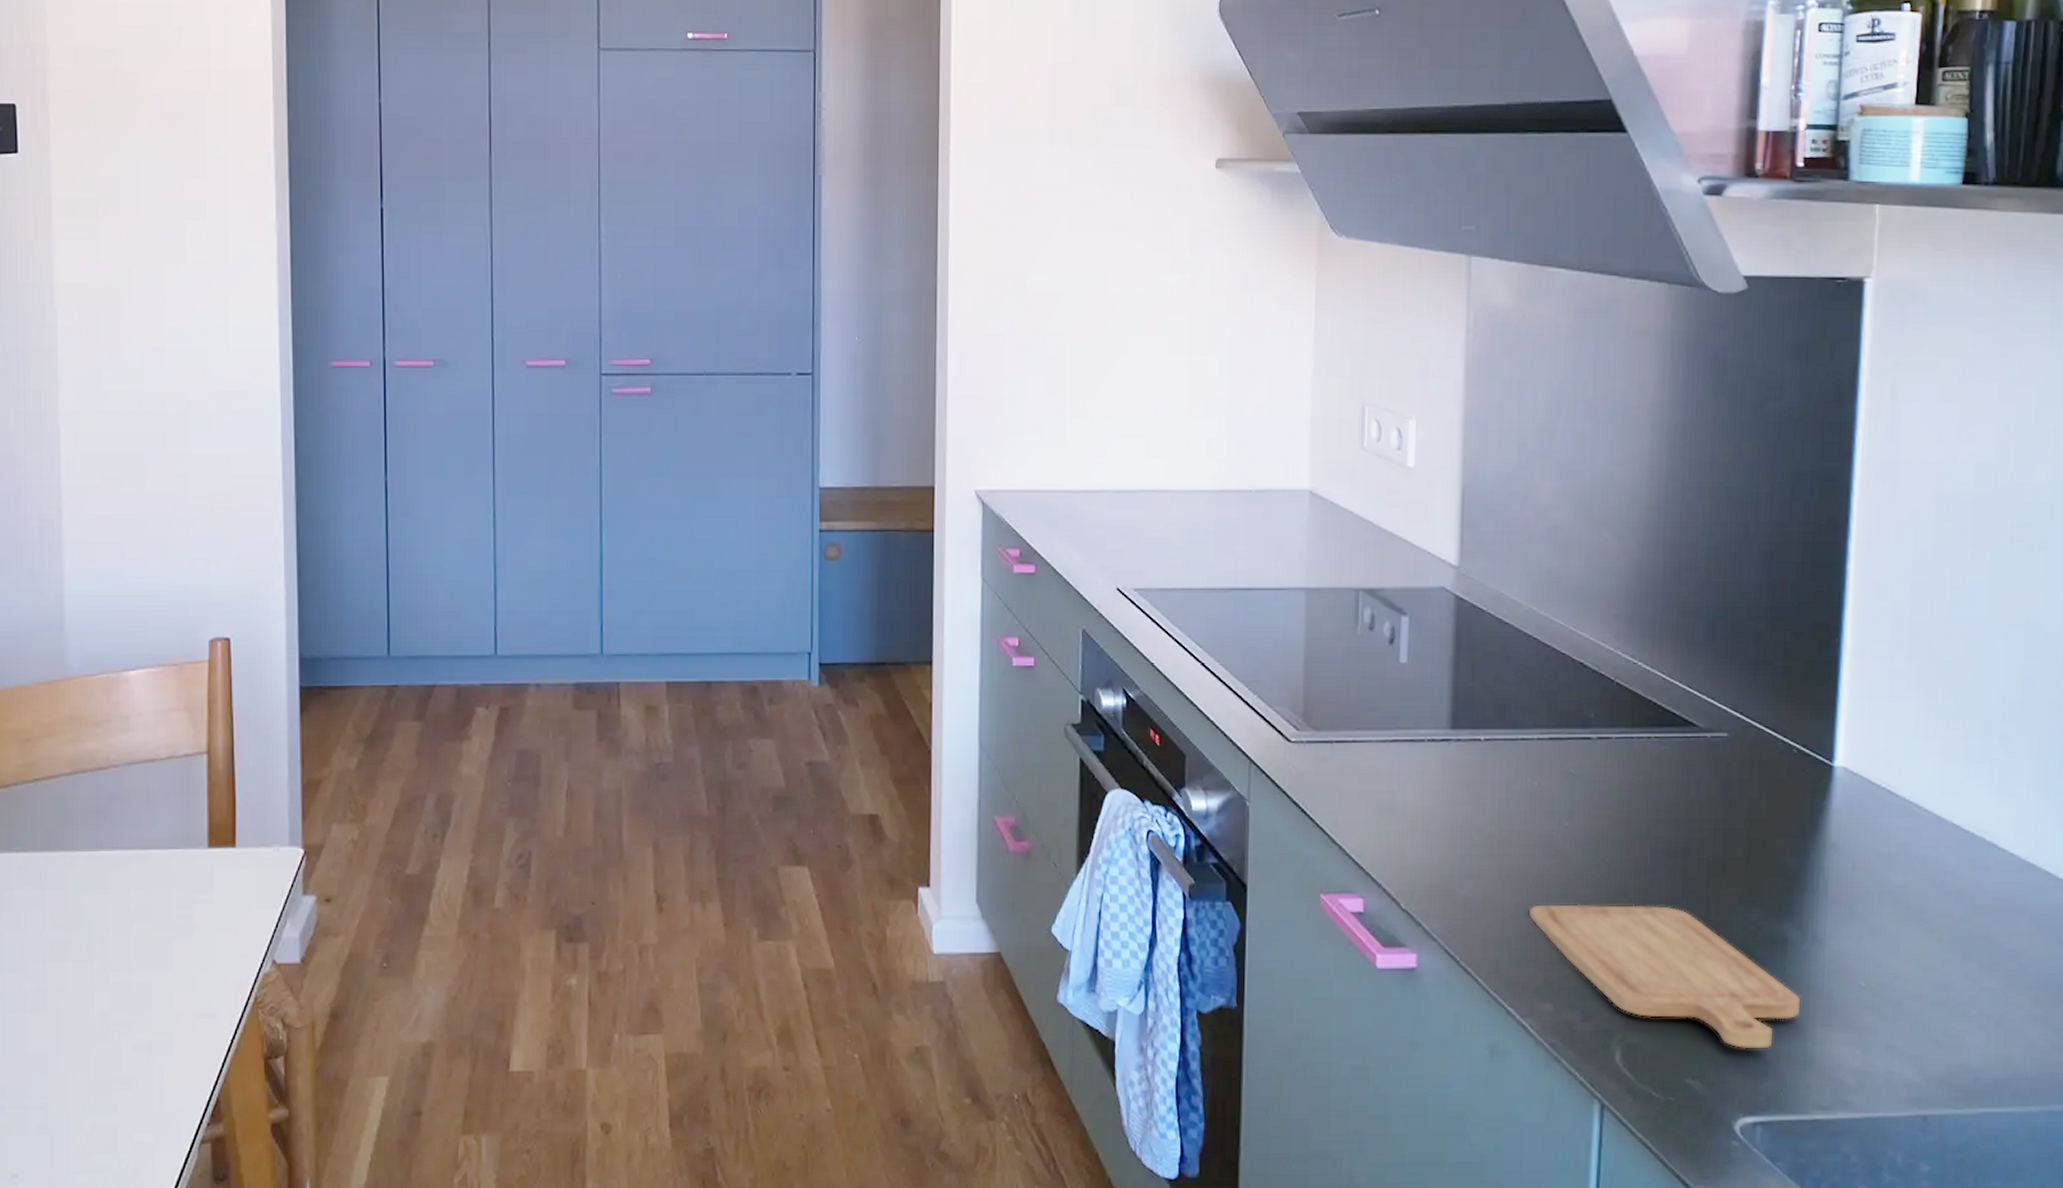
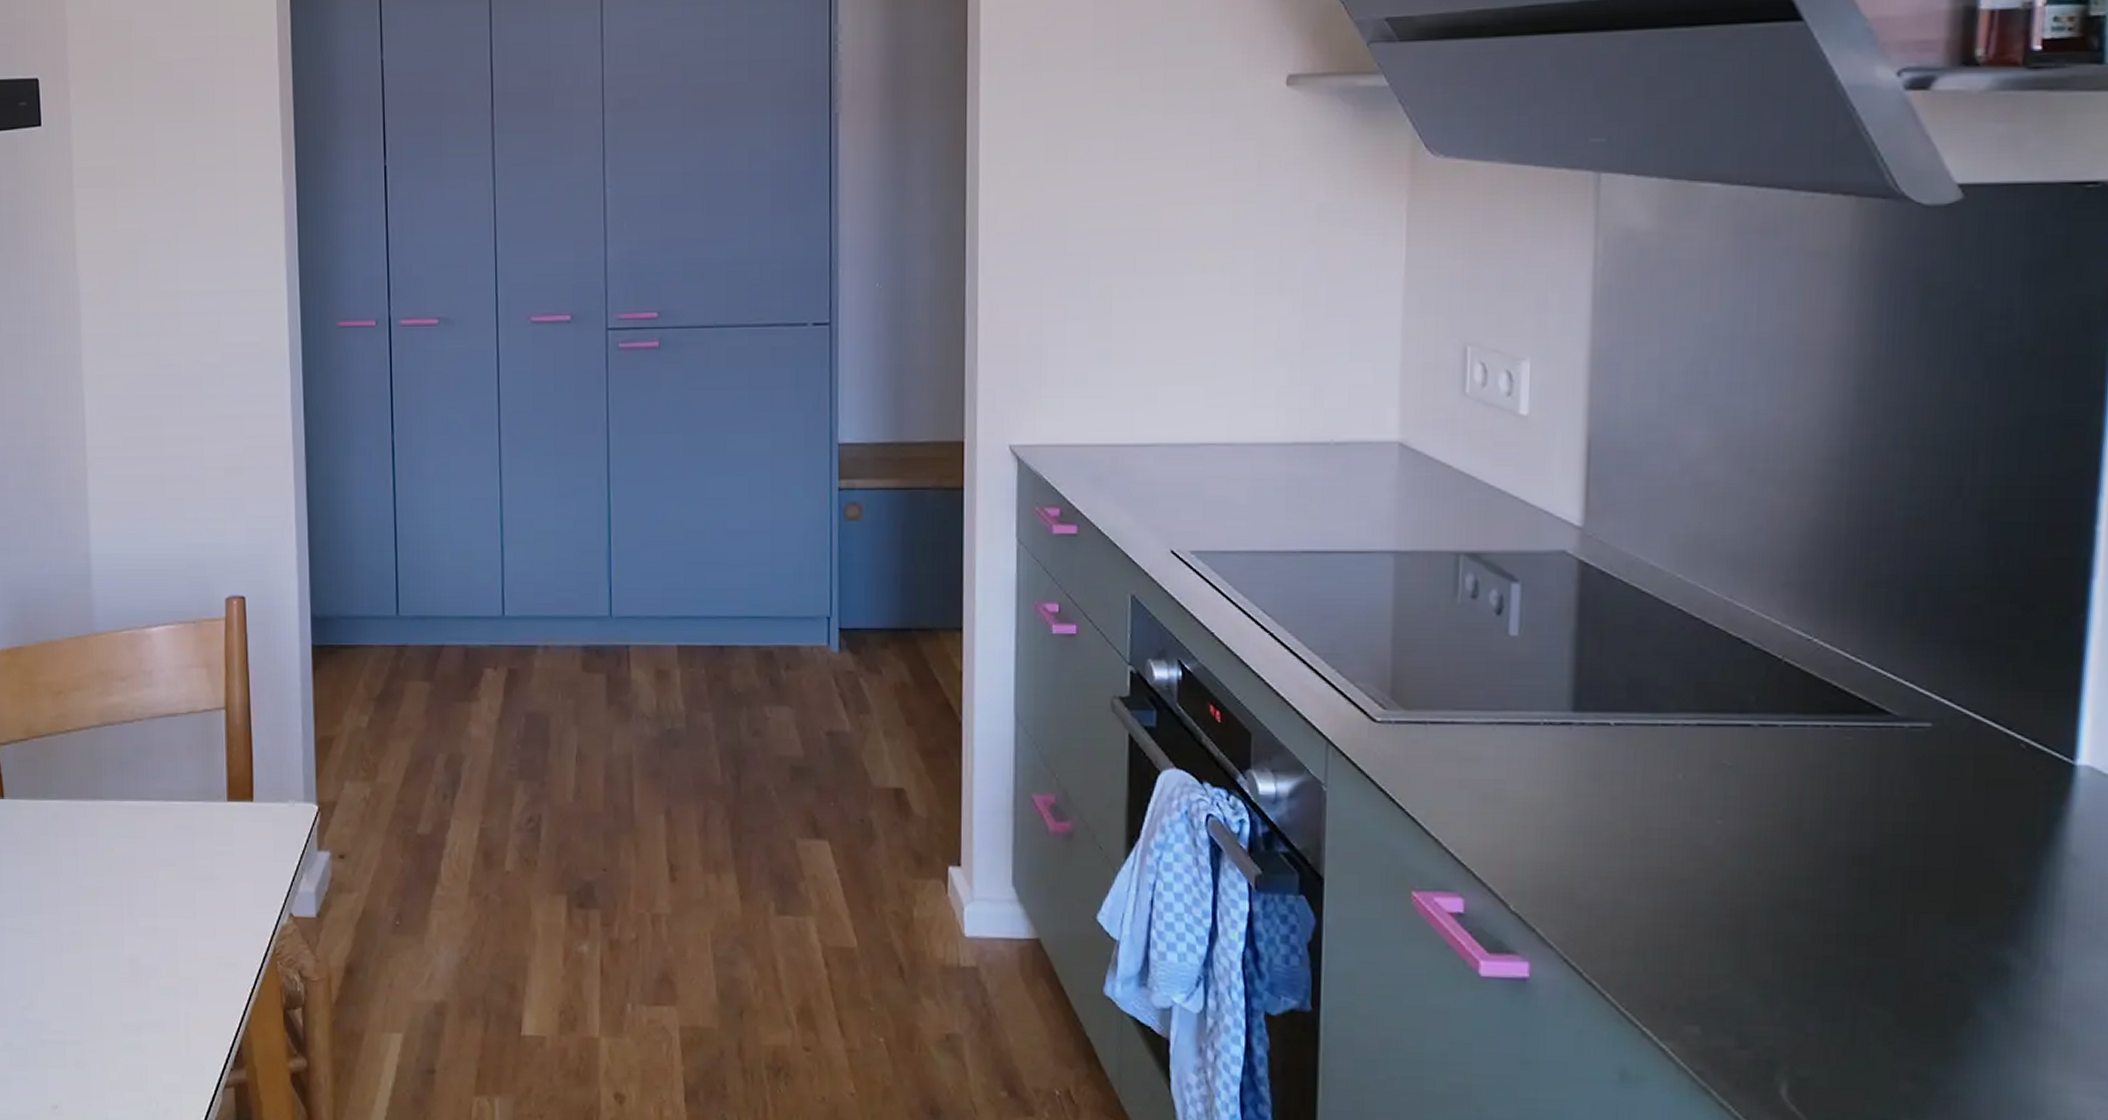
chopping board: present [1528,904,1800,1049] -> none [1669,913,2027,1093]

